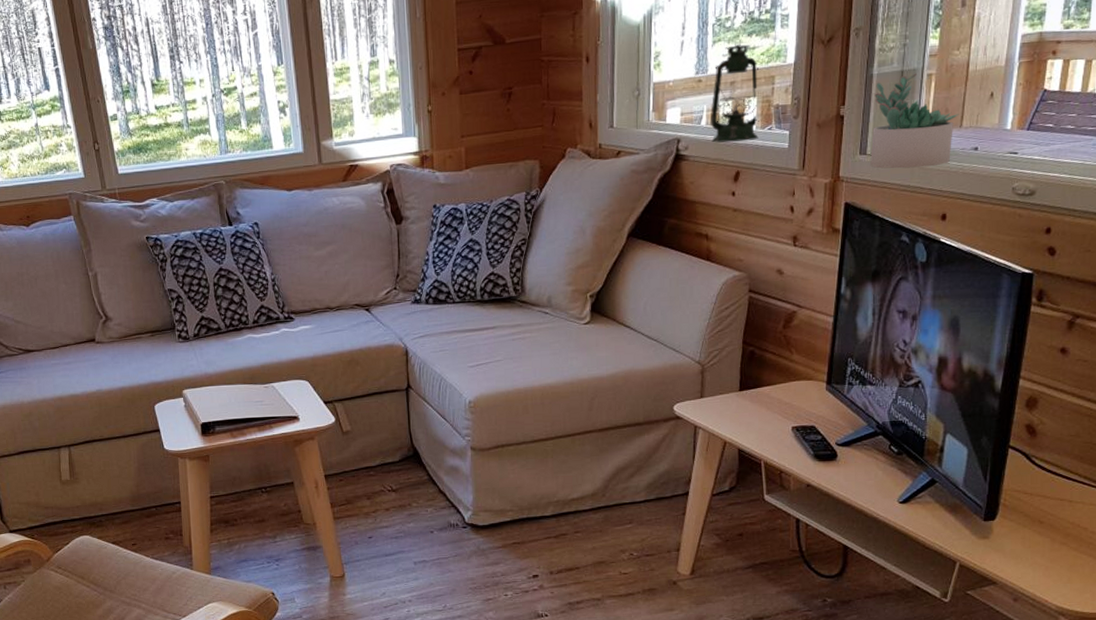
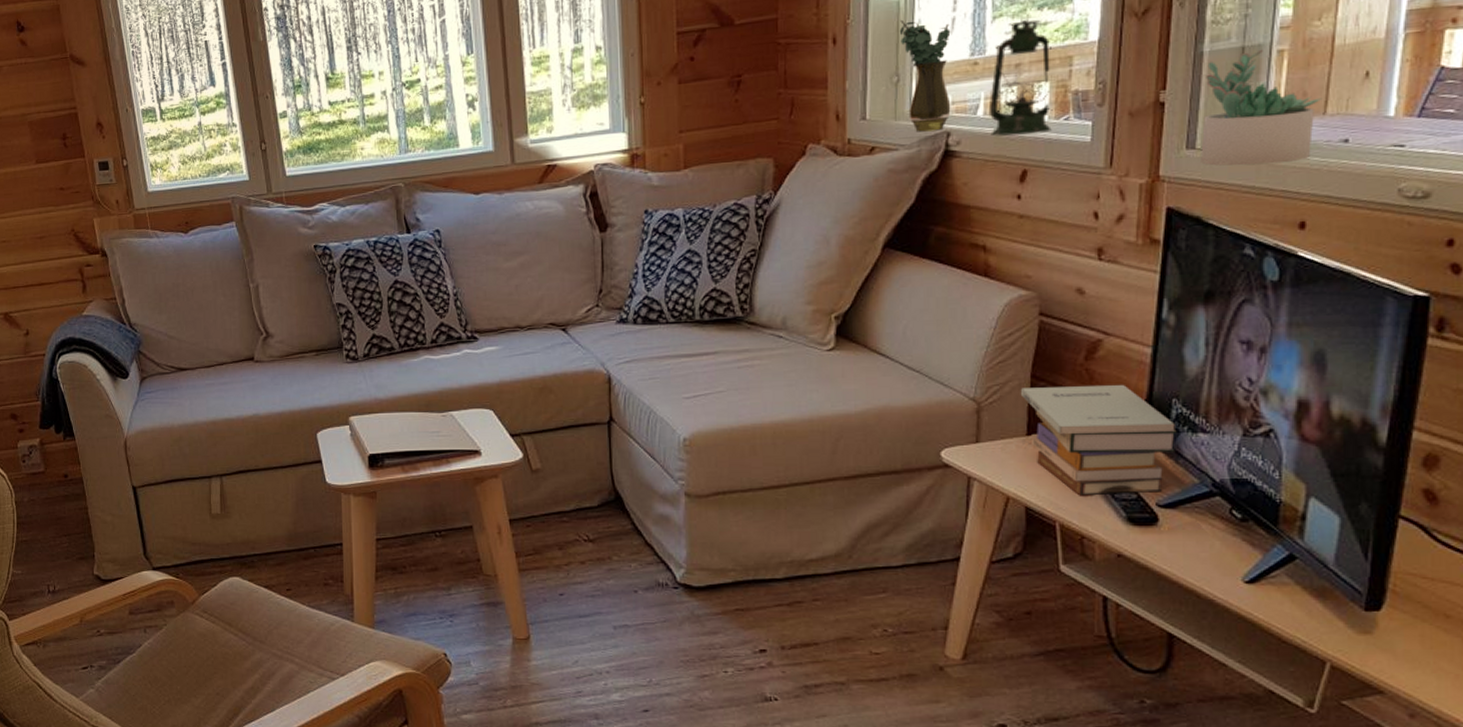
vase: none [639,42,681,139] -> present [899,19,951,132]
books: none [734,347,851,439] -> present [1020,384,1177,496]

